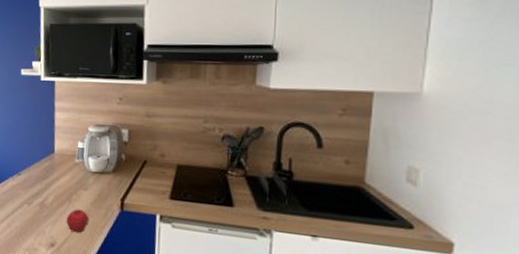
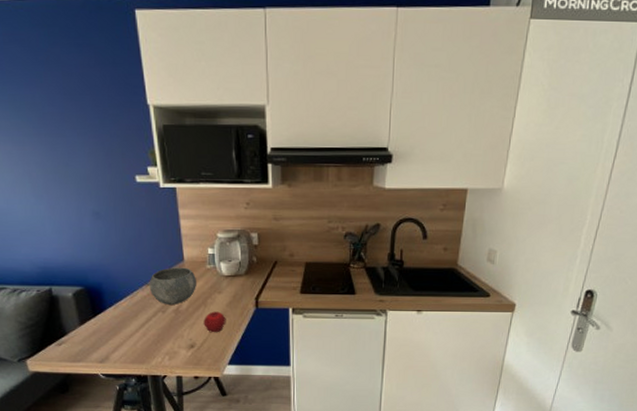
bowl: none [19,158,64,198] -> present [149,267,196,305]

